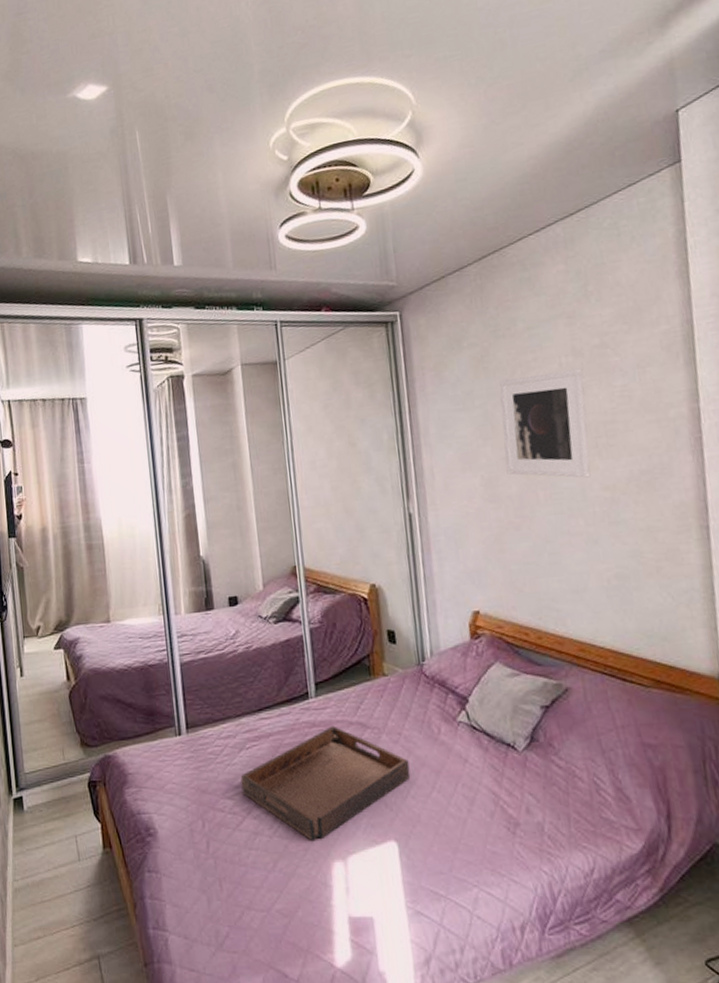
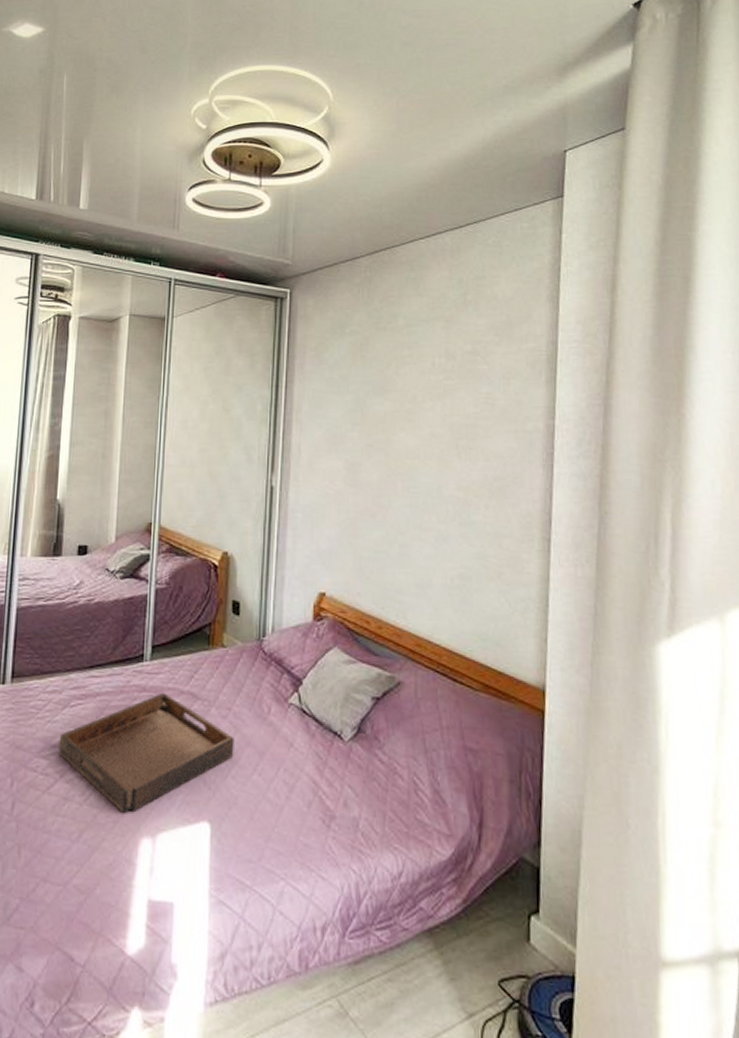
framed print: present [499,368,591,478] -> none [370,370,453,476]

